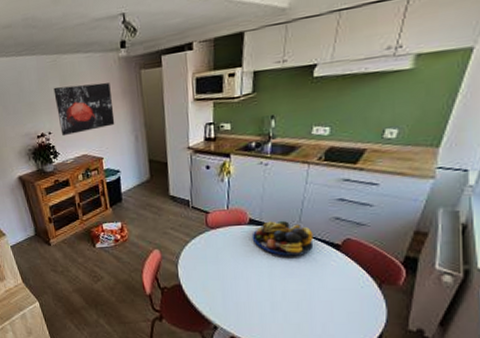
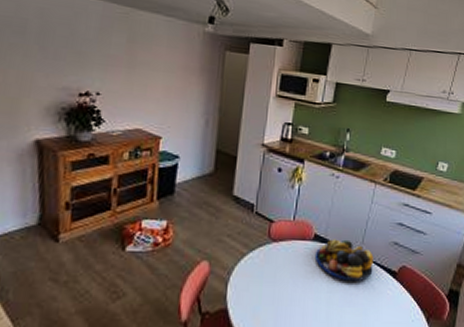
wall art: present [53,82,115,136] -> none [113,42,188,103]

